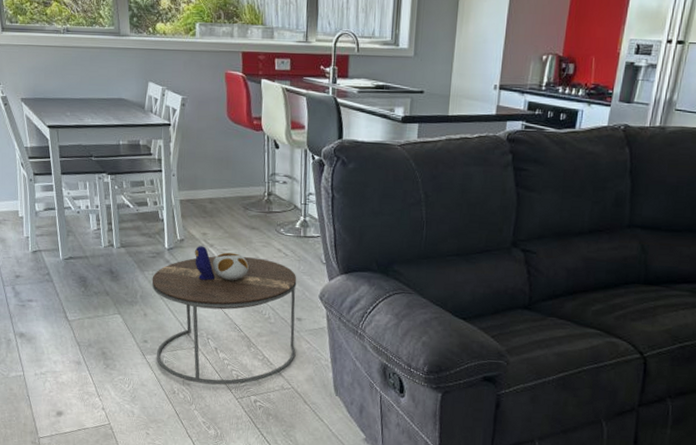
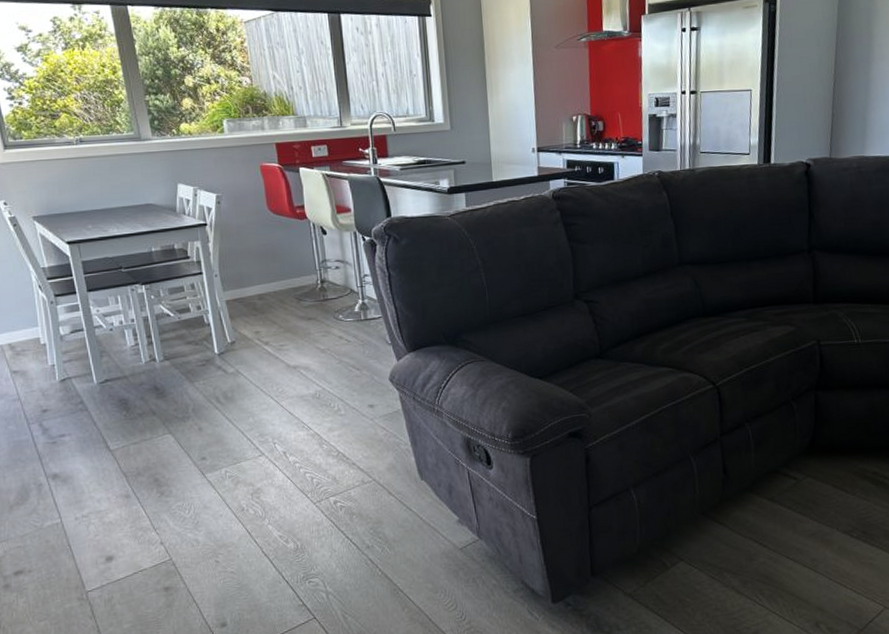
side table: present [152,246,297,385] -> none [203,345,372,494]

